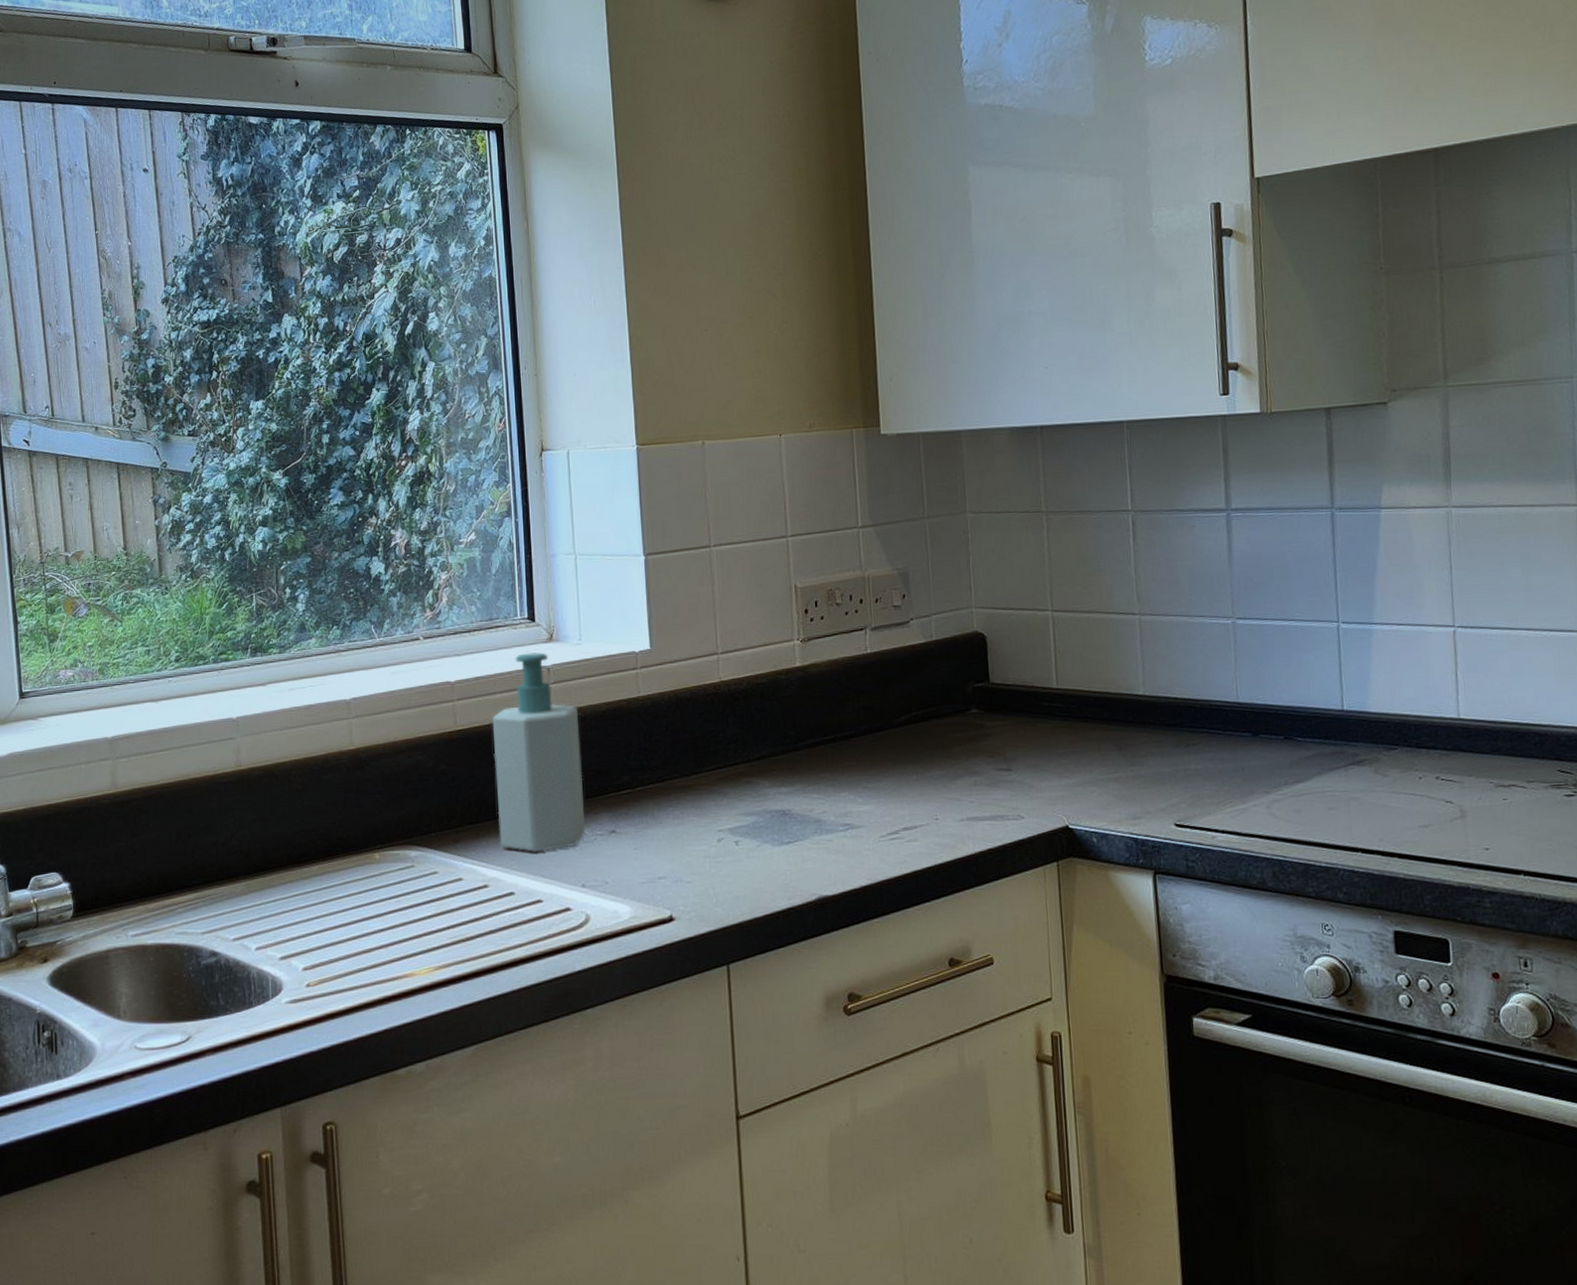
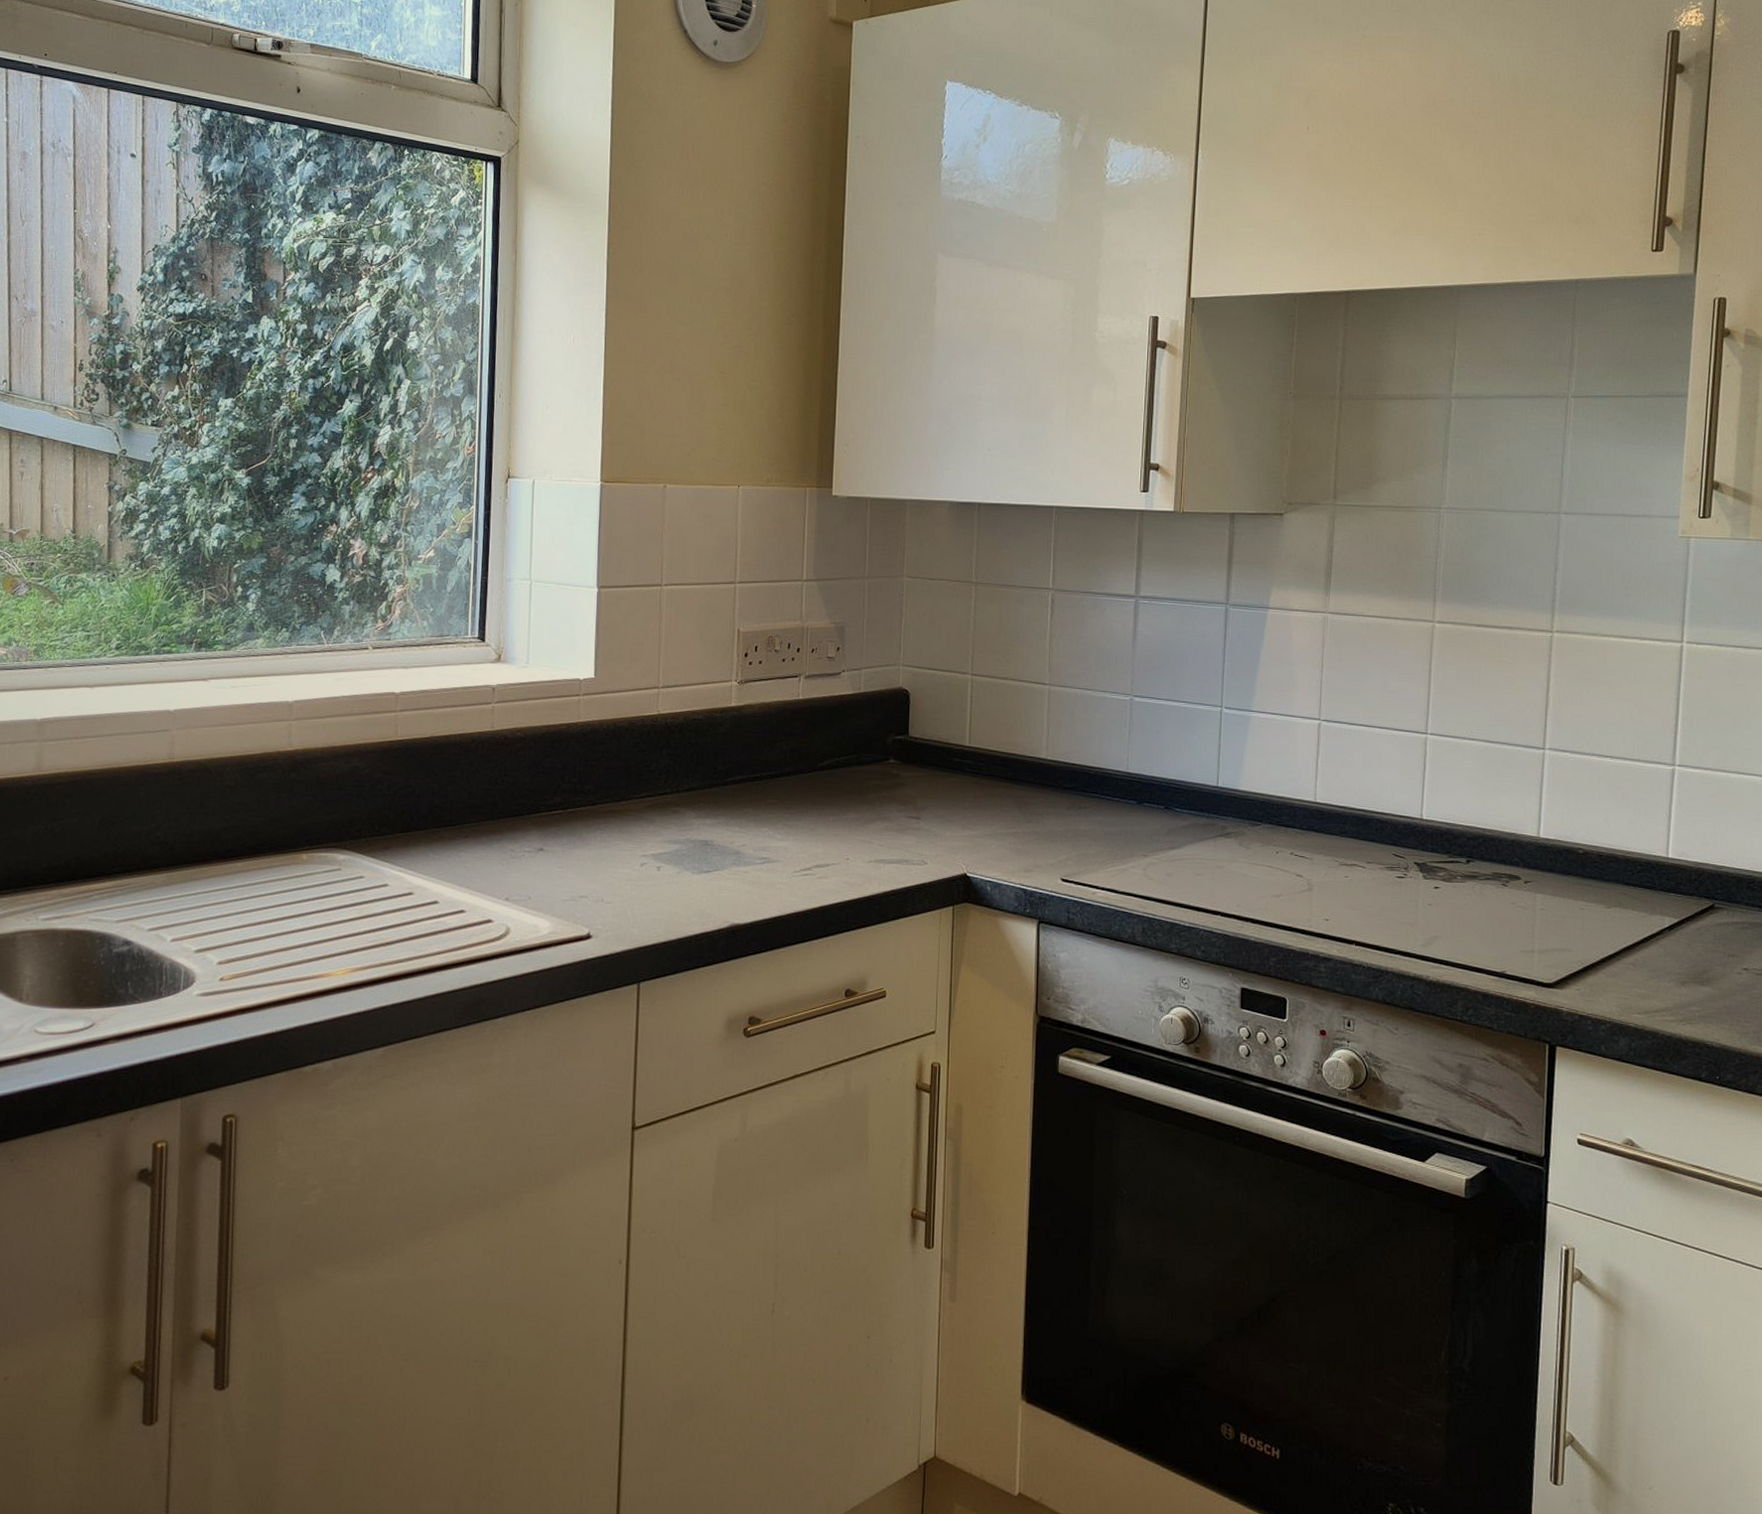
soap bottle: present [492,652,586,853] -> none [429,671,518,865]

